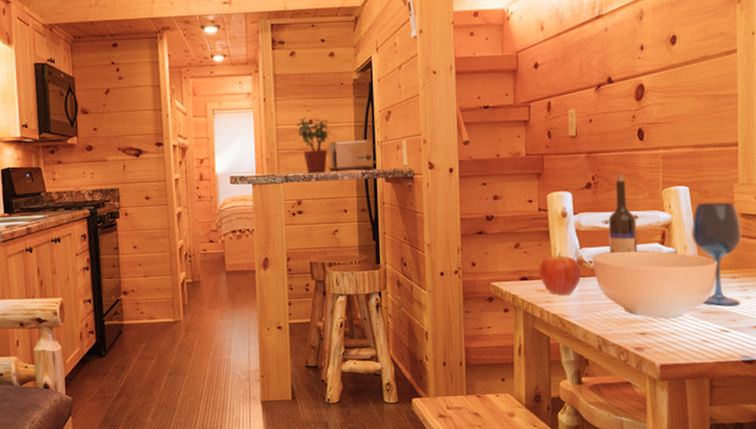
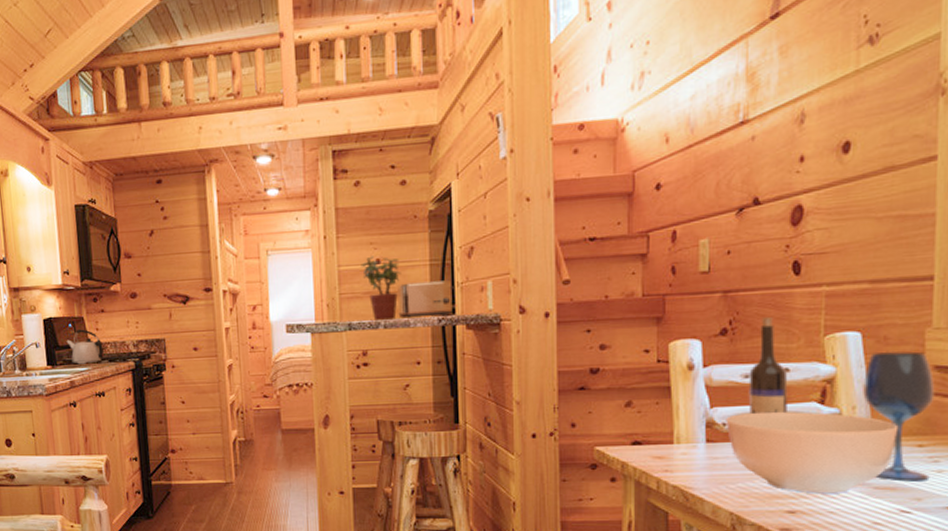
kettle: none [23,179,60,212] -> present [66,329,104,364]
fruit: present [539,253,582,295] -> none [656,413,712,463]

